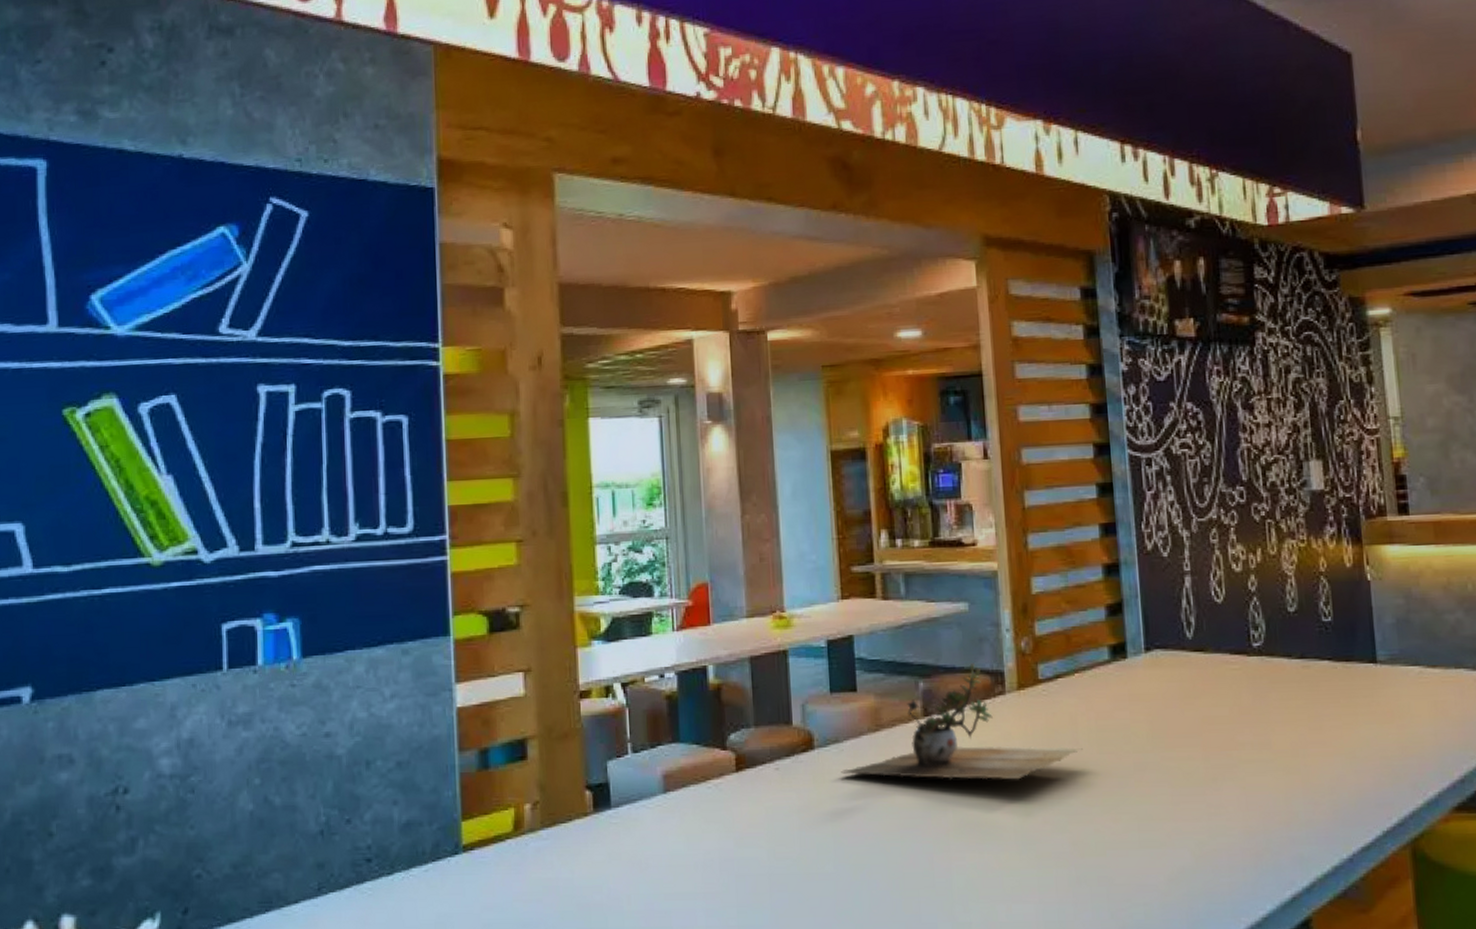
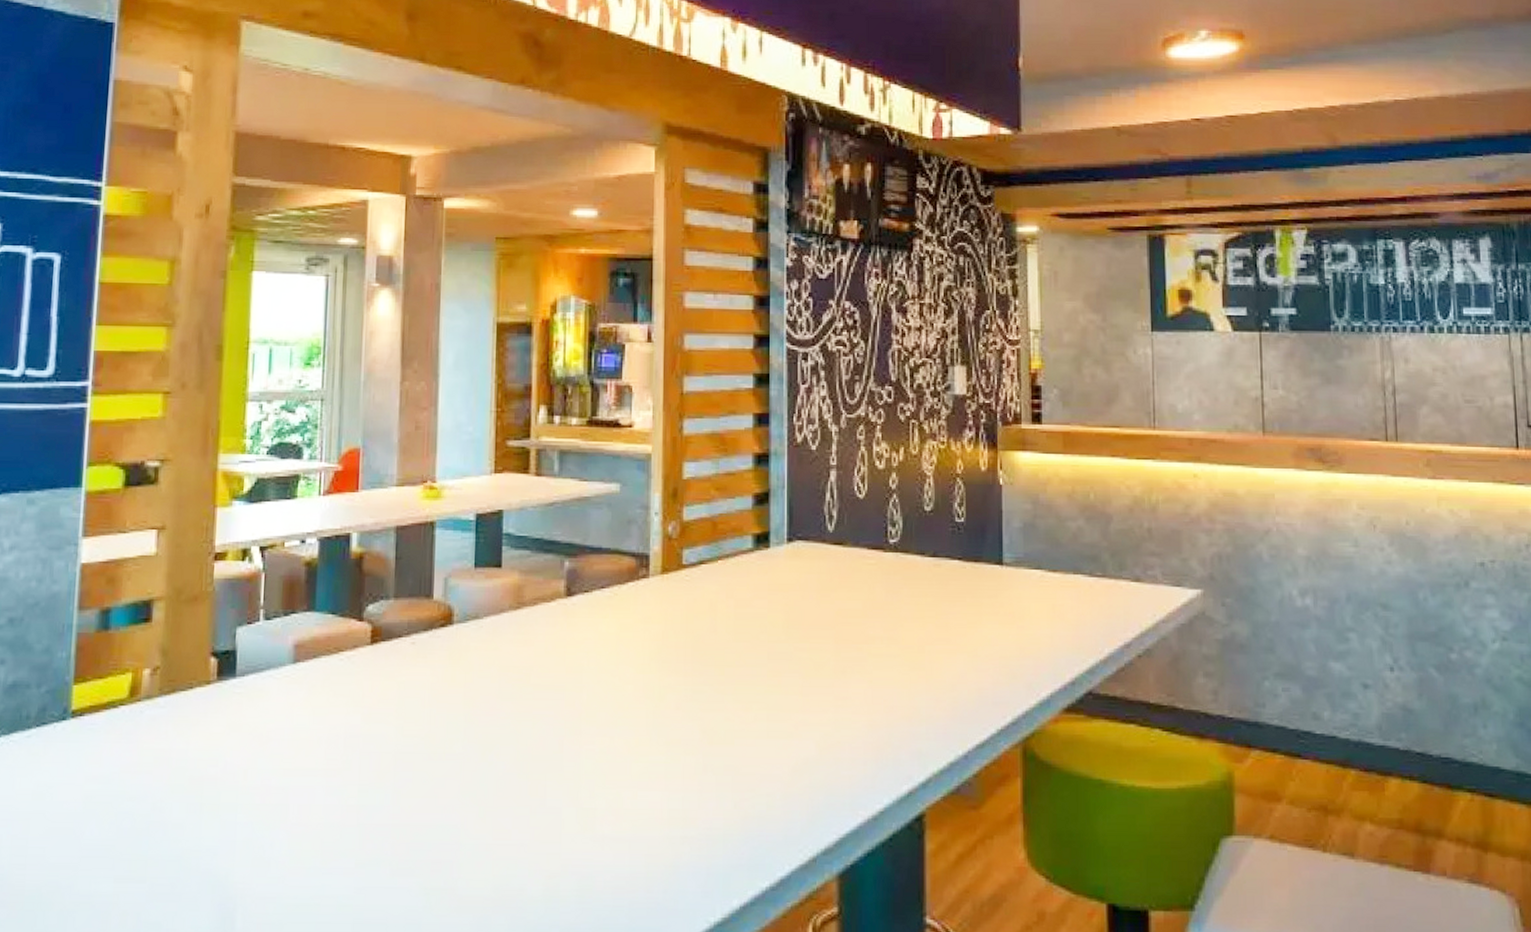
succulent plant: present [841,664,1083,780] -> none [478,545,720,665]

